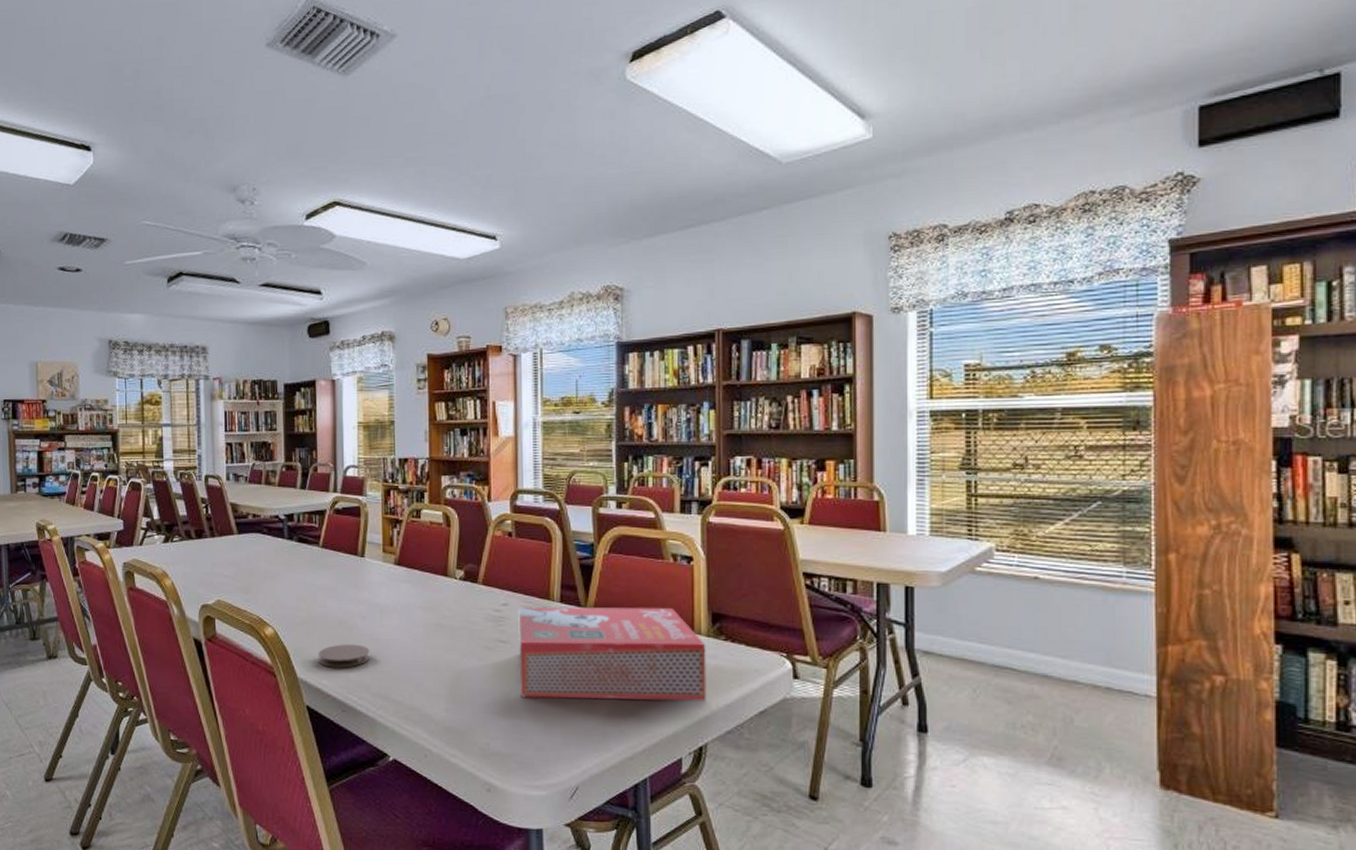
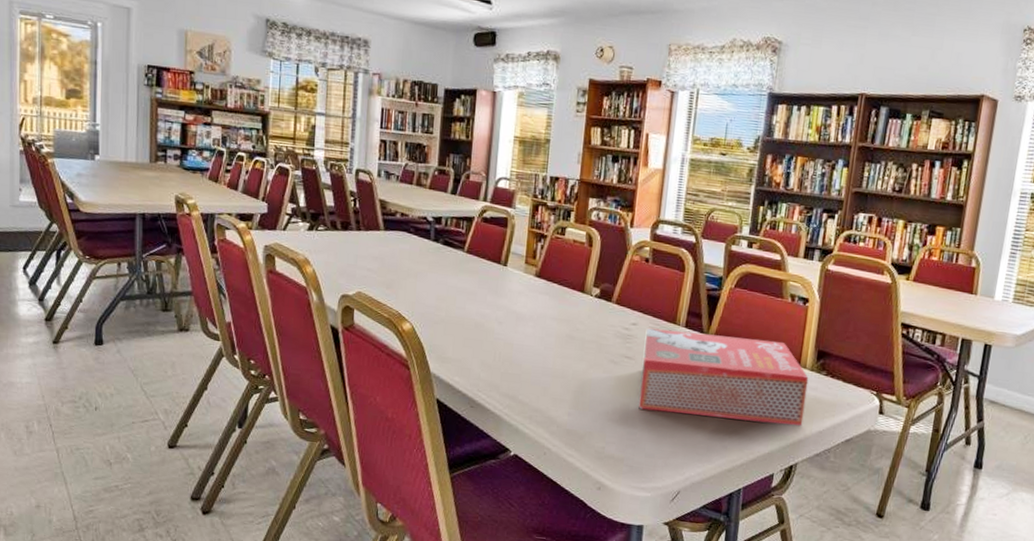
coaster: present [317,644,370,668] -> none [452,345,503,368]

